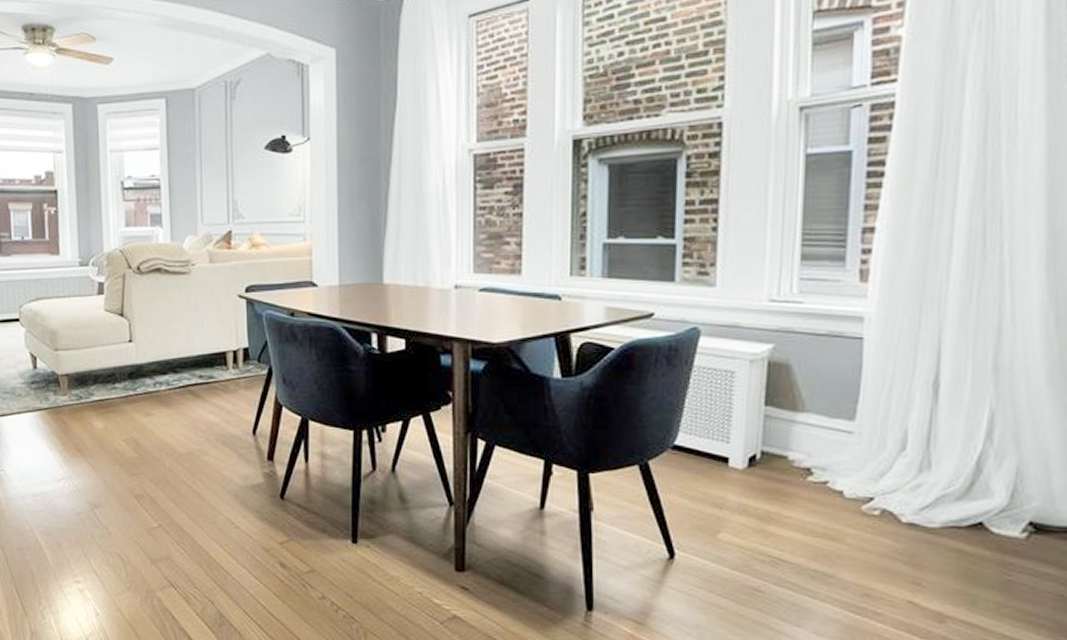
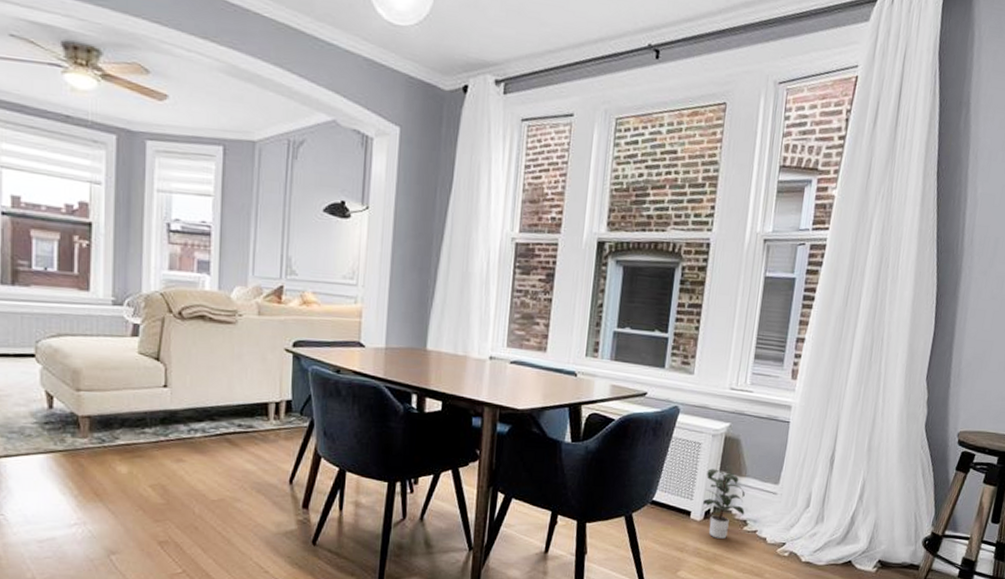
potted plant: none [745,403,807,492] -> present [703,468,745,539]

